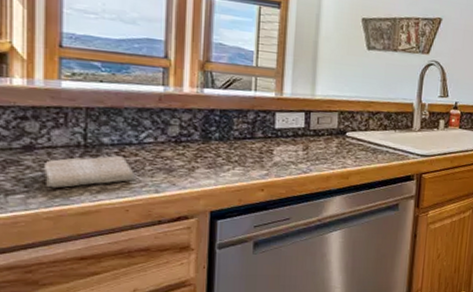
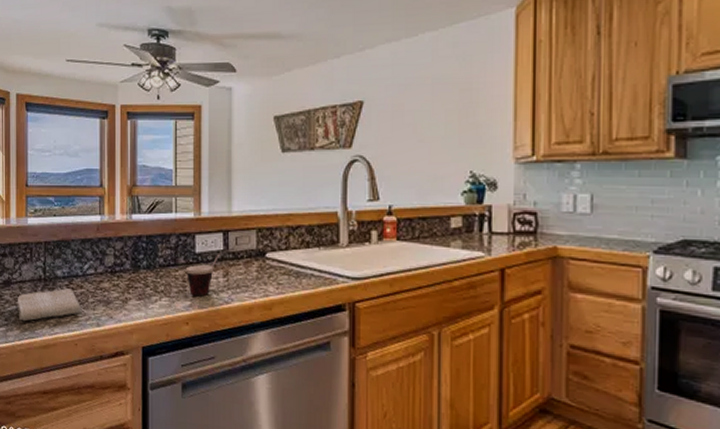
cup: none [263,126,317,167] -> present [185,247,236,297]

